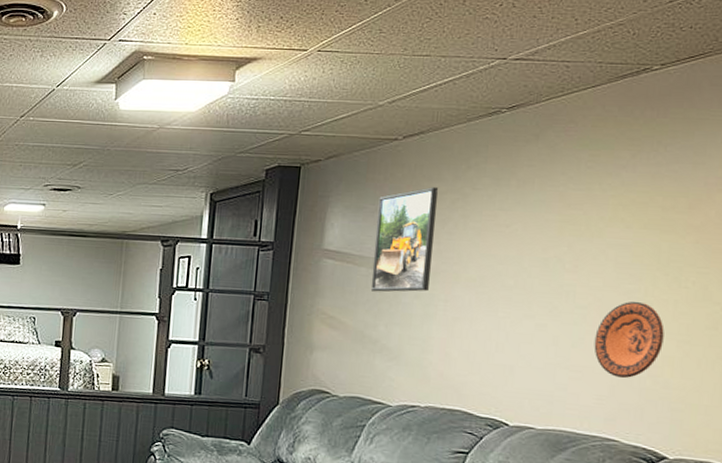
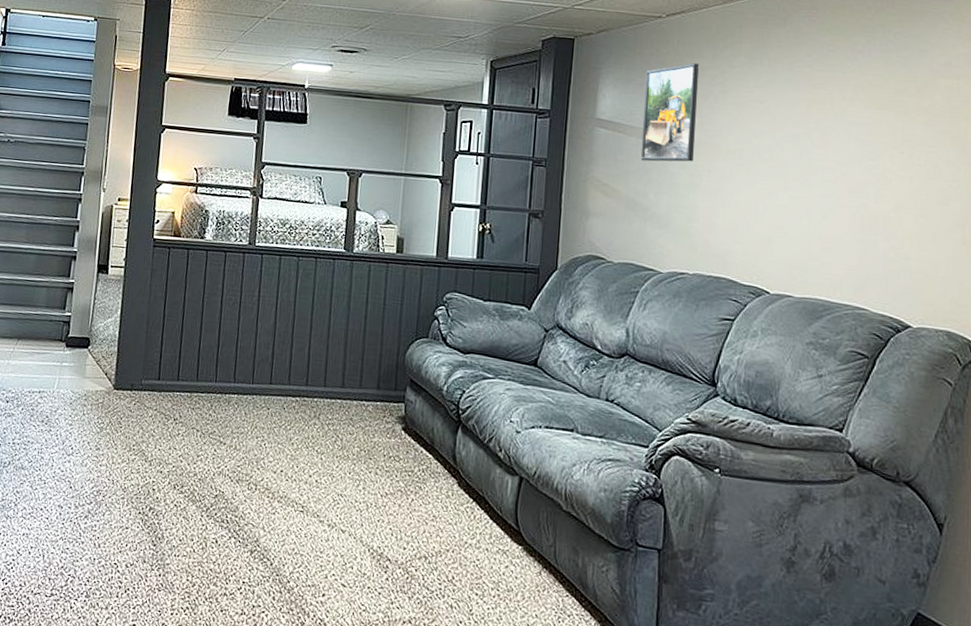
decorative plate: present [594,302,664,379] -> none [842,177,903,250]

